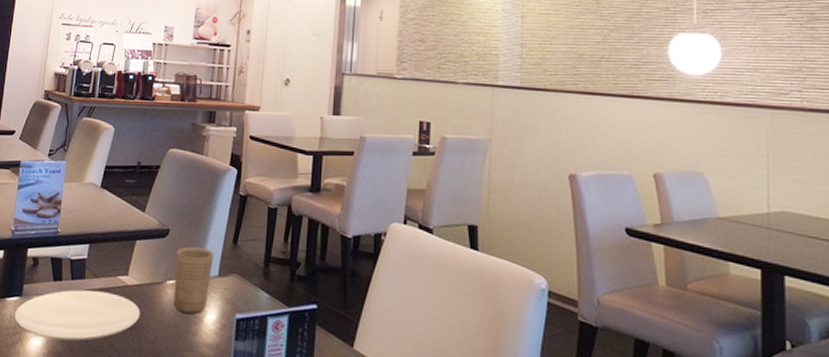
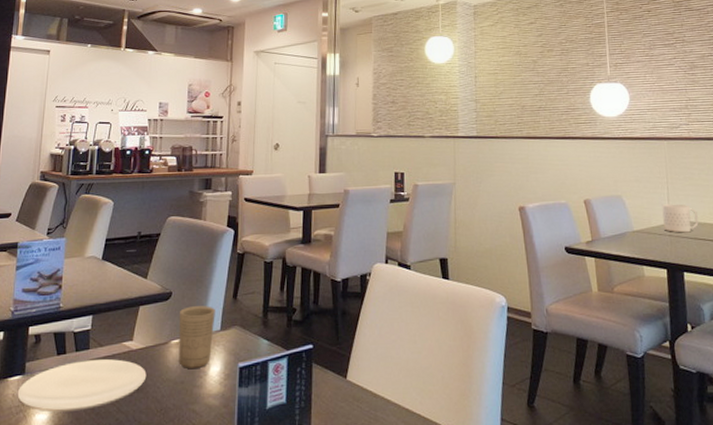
mug: none [758,188,809,227] -> present [662,204,699,233]

